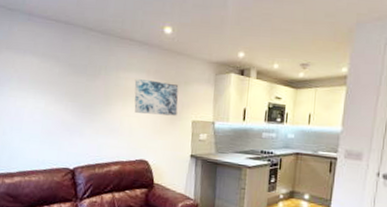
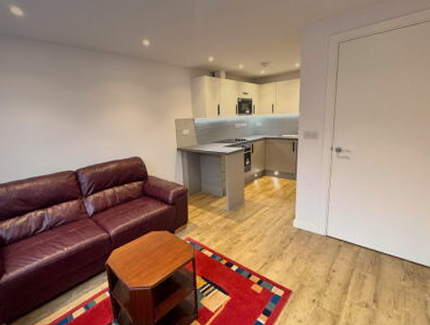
wall art: present [134,78,179,116] -> none [122,87,162,117]

